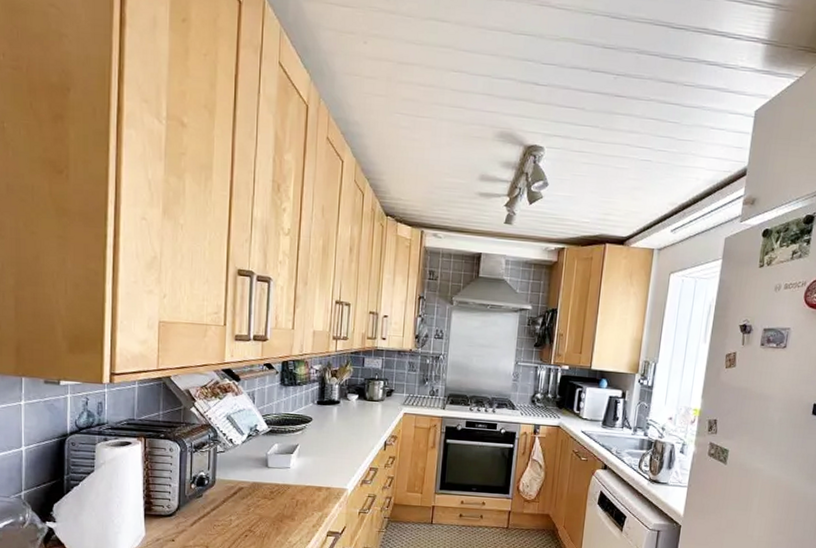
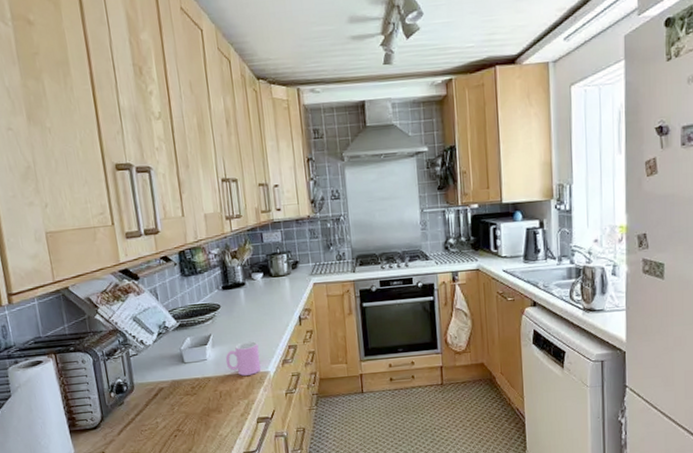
cup: none [307,457,342,490] -> present [225,341,261,376]

